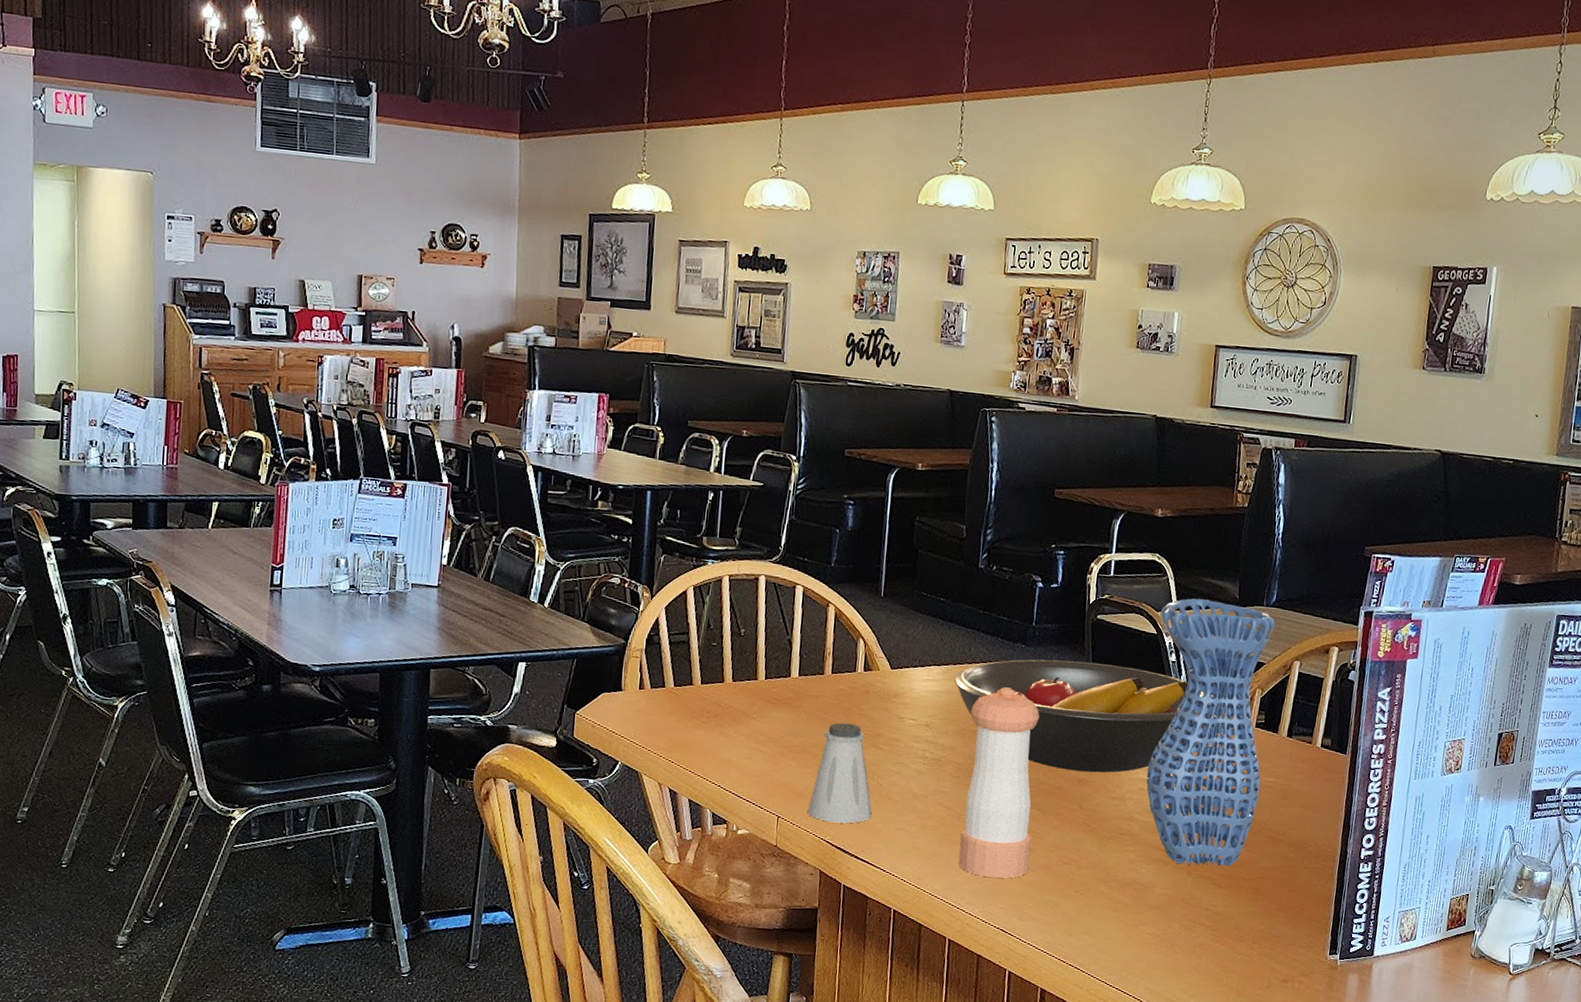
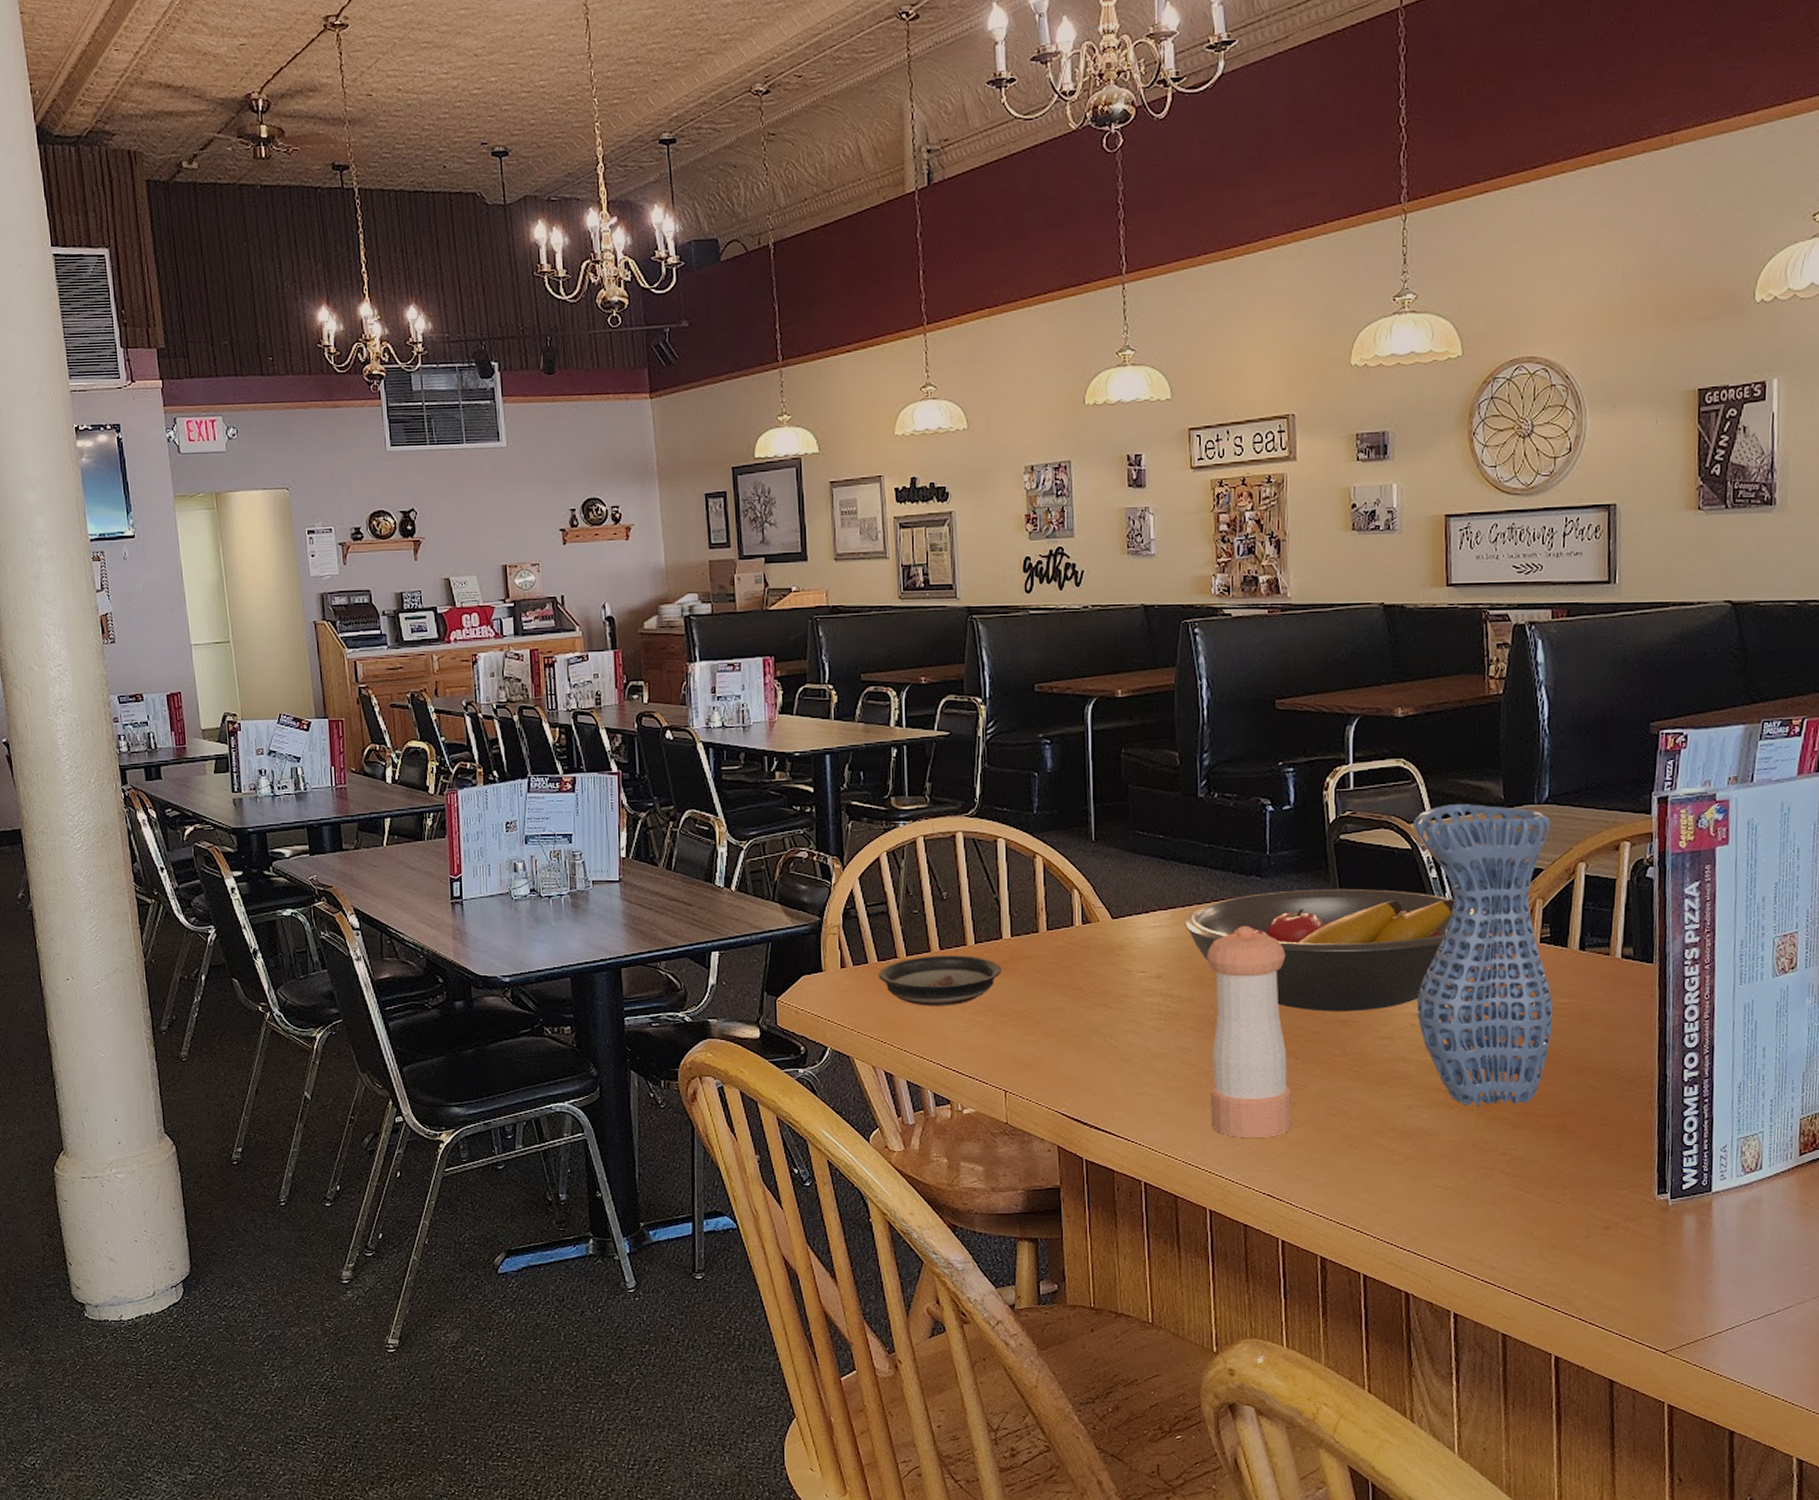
saucer: none [672,686,788,734] -> present [877,955,1002,1006]
saltshaker: present [807,722,873,824] -> none [1036,983,1109,1092]

